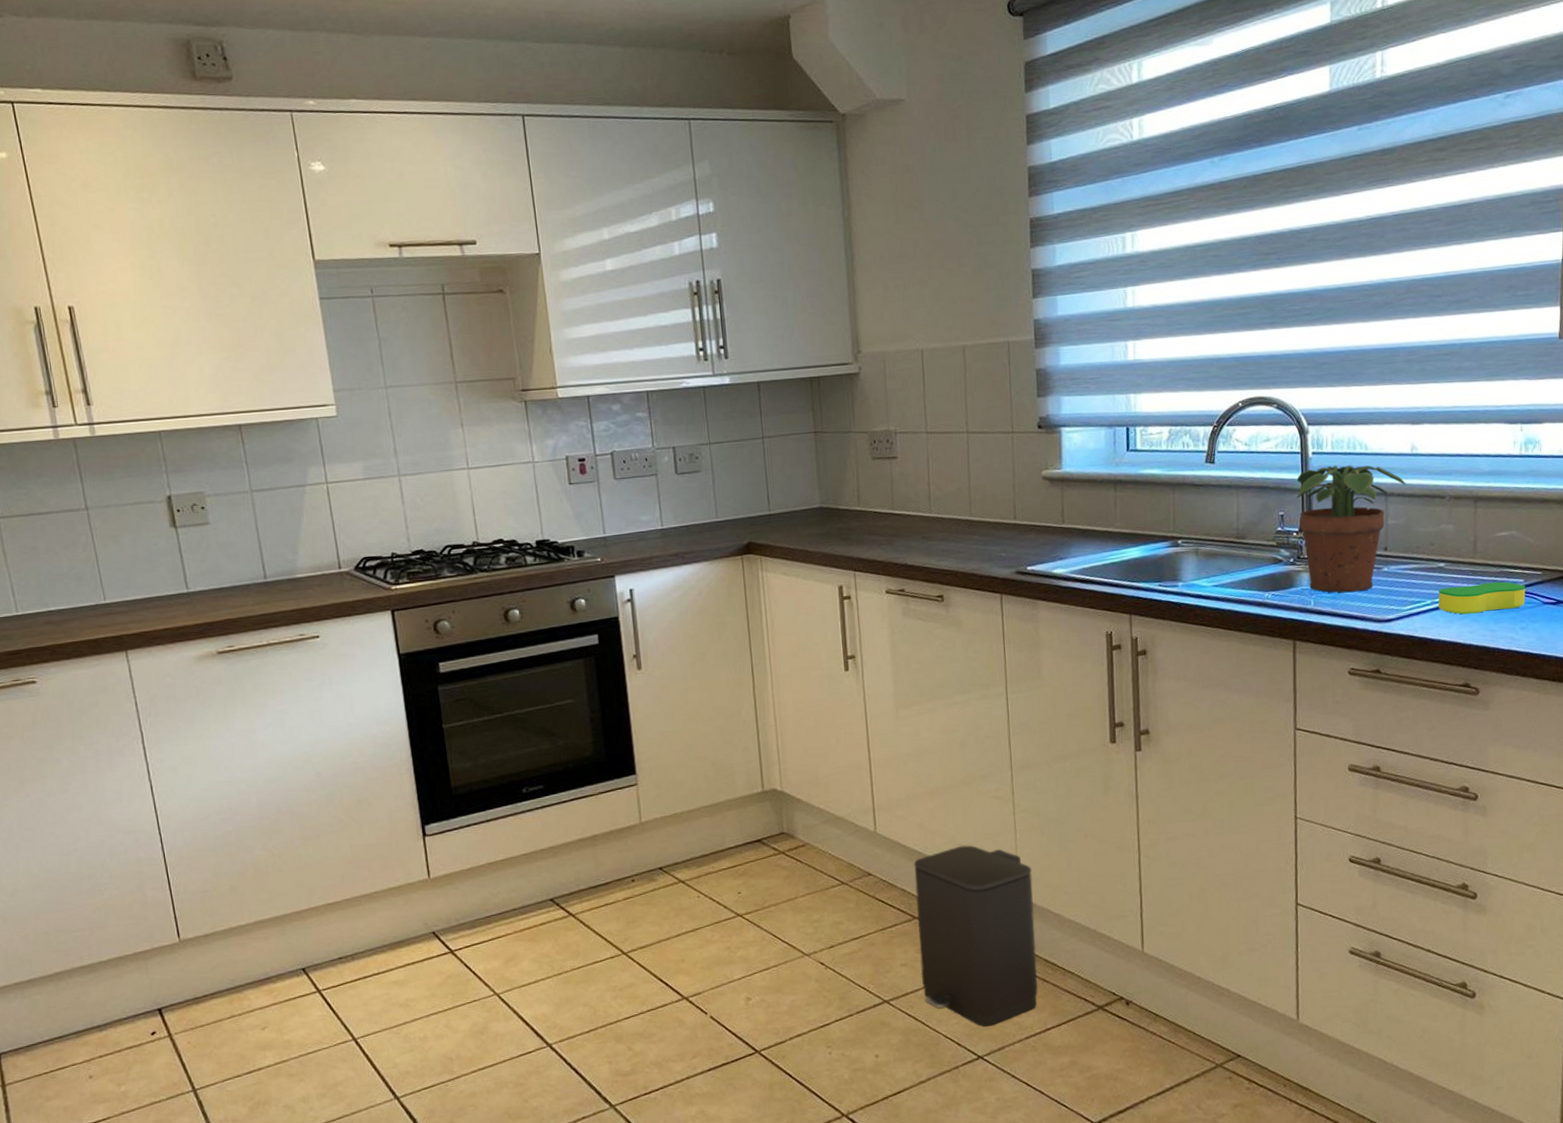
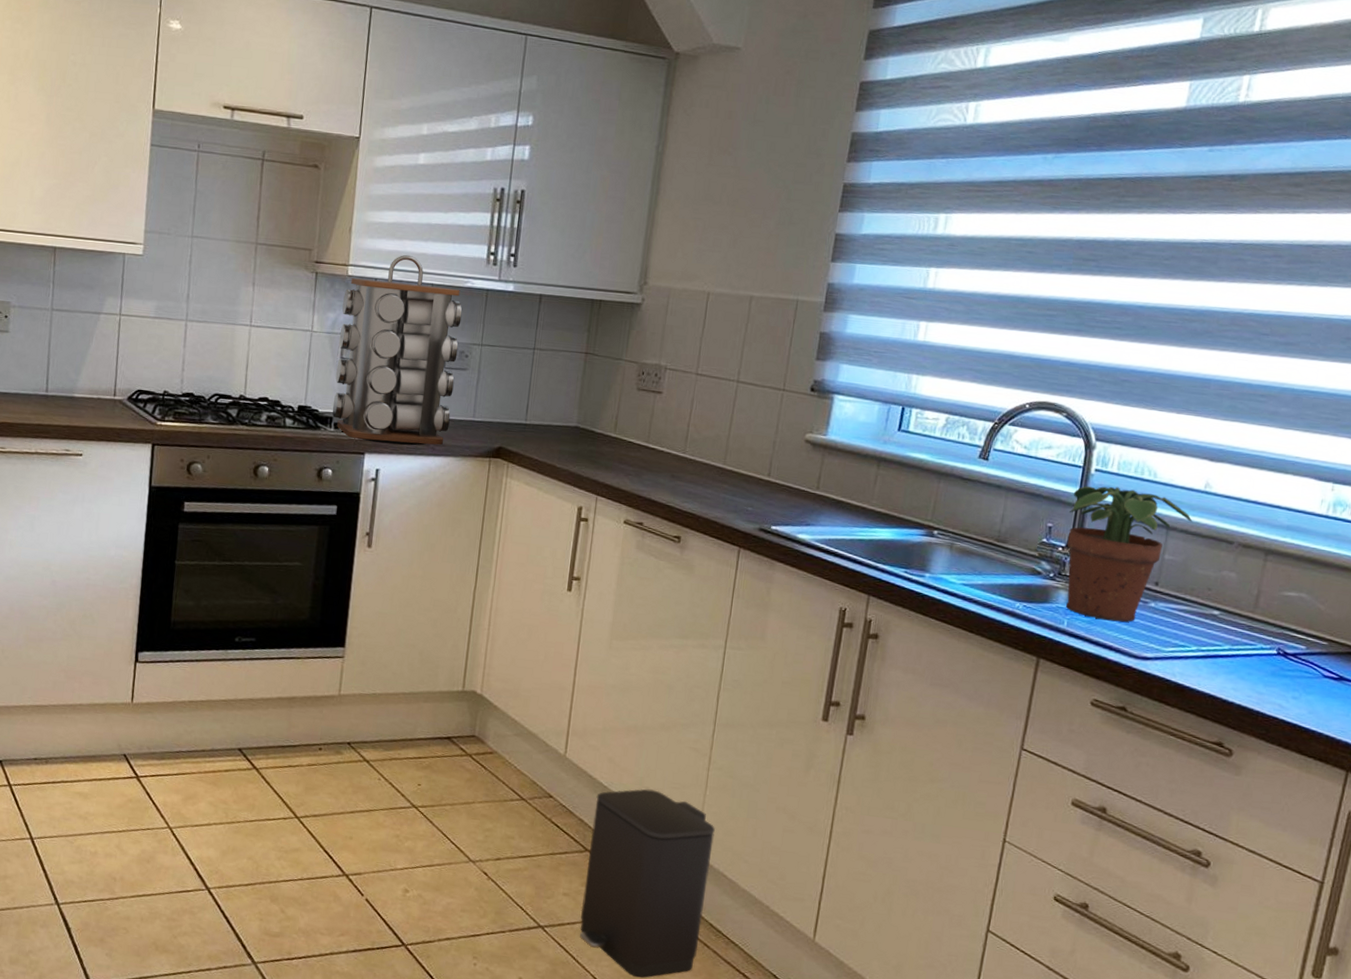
spice rack: none [558,365,694,563] -> present [332,254,462,446]
sponge: present [1438,581,1526,615] -> none [1204,637,1307,675]

